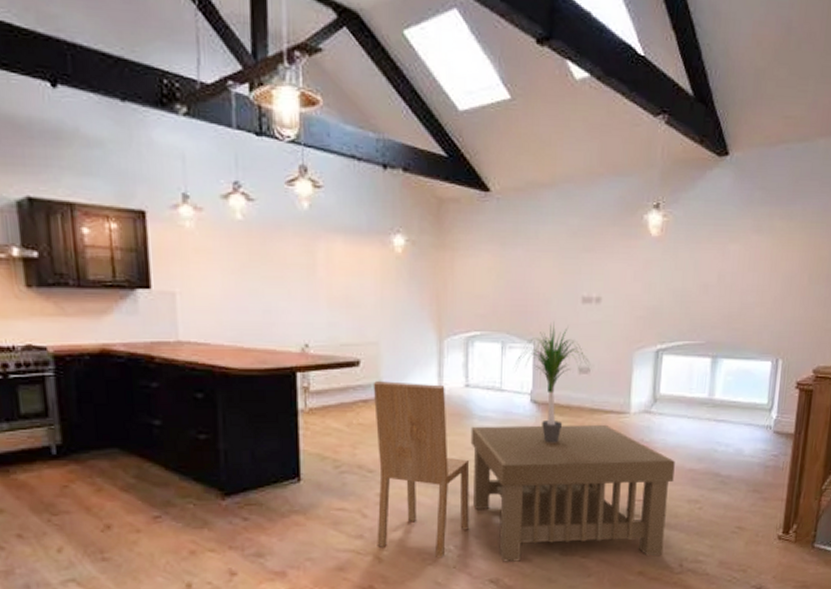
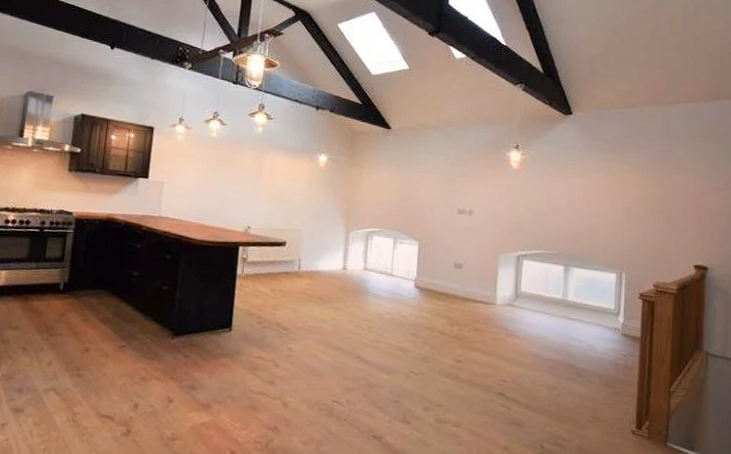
dining chair: present [373,381,470,558] -> none [284,259,364,411]
coffee table: present [470,424,675,562] -> none [364,302,535,434]
potted plant: present [514,321,591,443] -> none [403,226,464,323]

